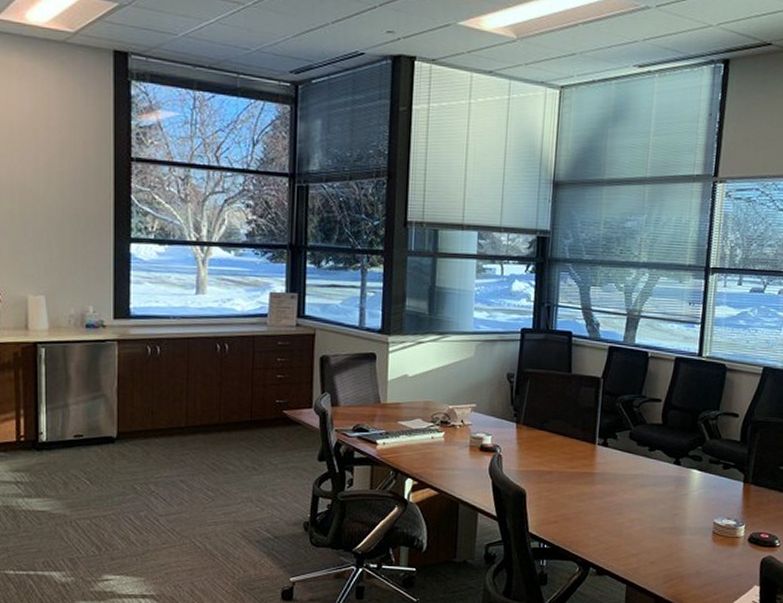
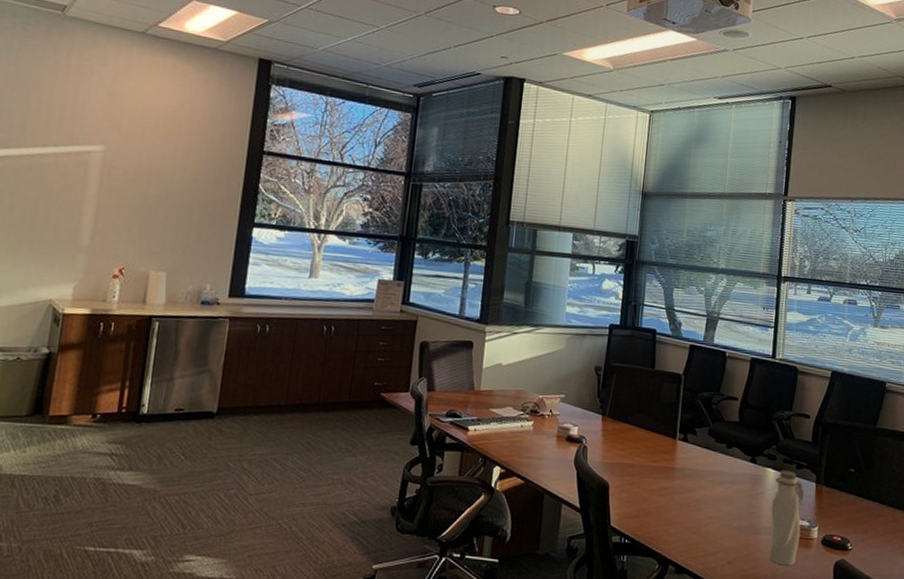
water bottle: none [694,470,731,564] -> present [770,470,804,566]

